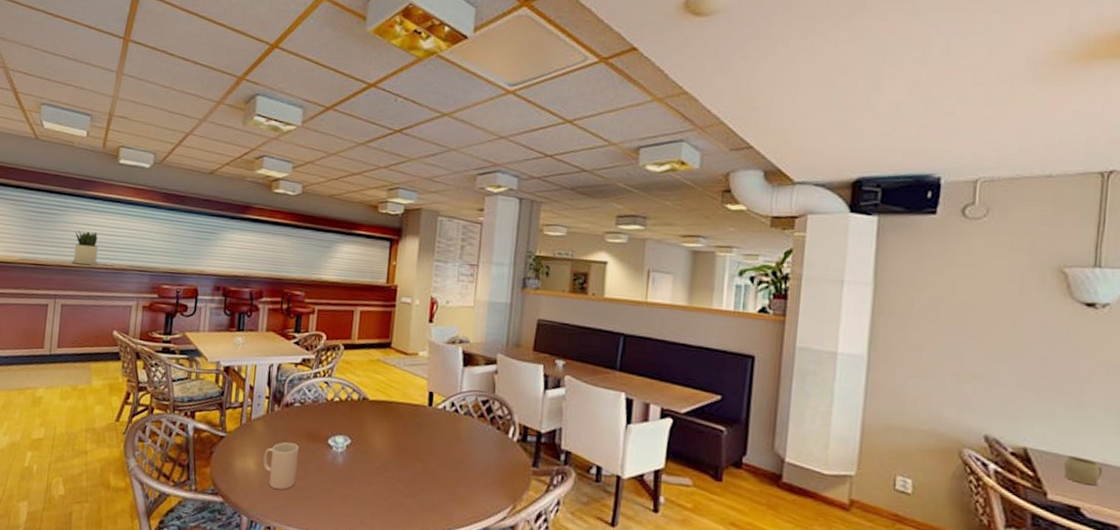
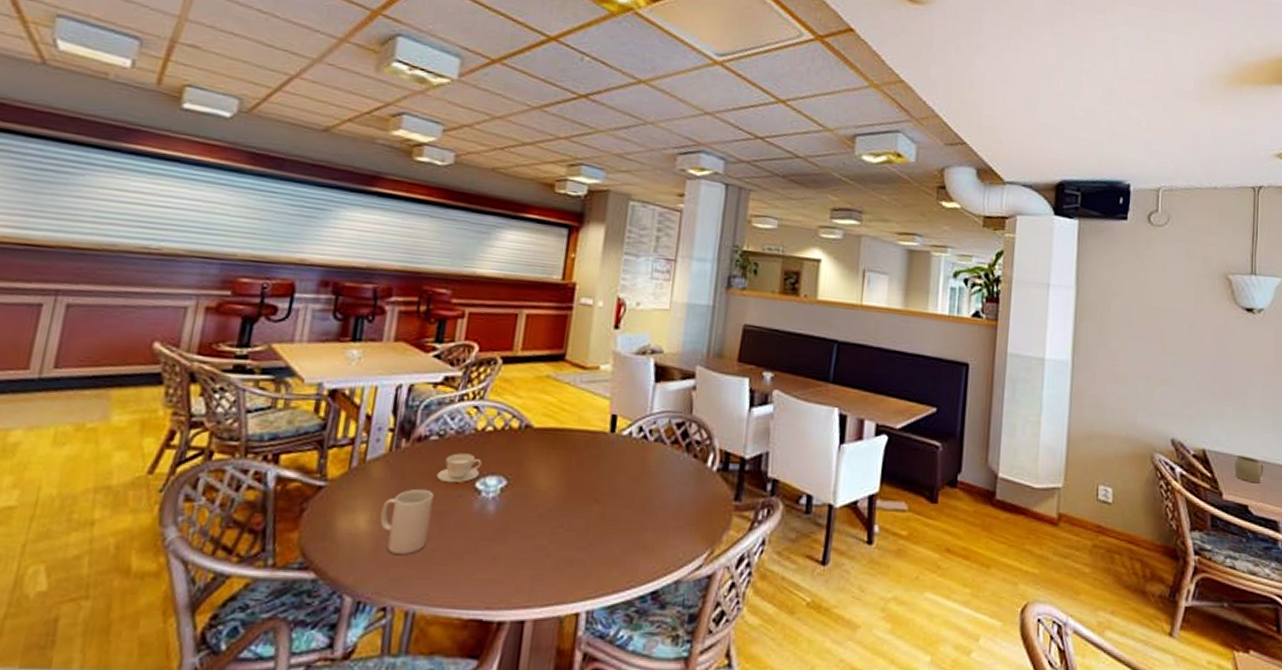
planter: present [70,231,99,266] -> none [88,198,139,249]
teacup: none [300,417,332,439] -> present [436,453,482,483]

